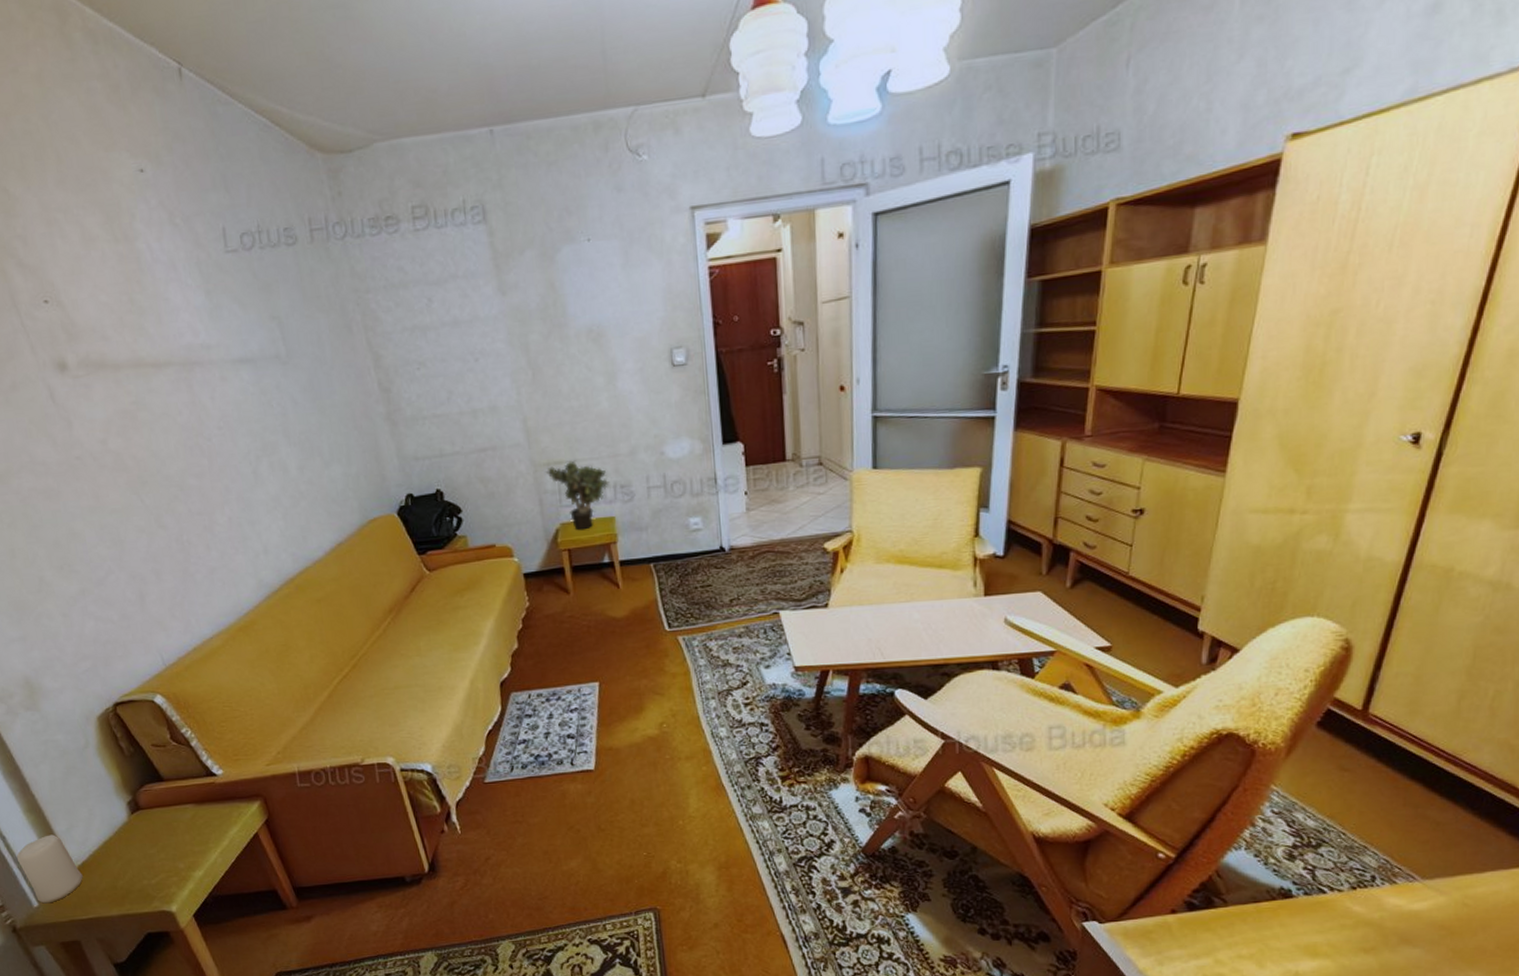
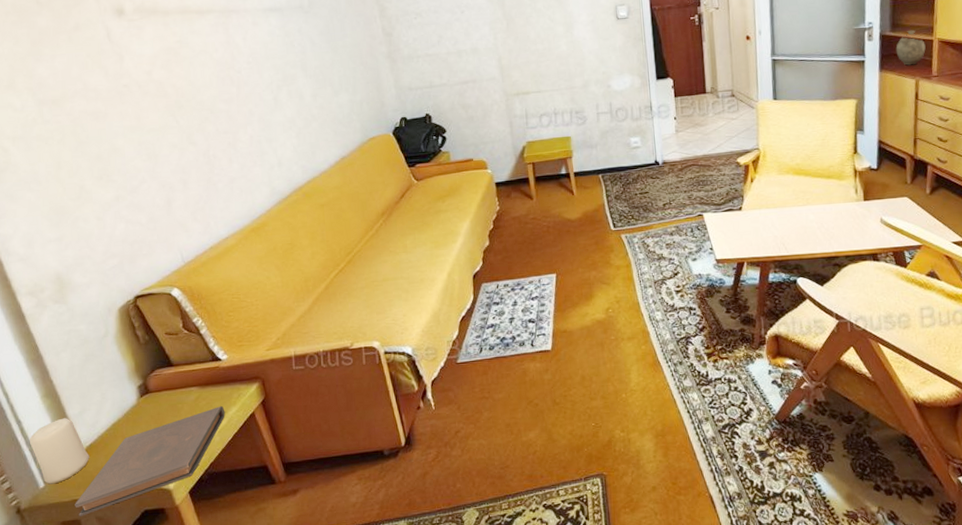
book: none [72,825,226,937] -> present [75,406,225,517]
potted plant: present [545,460,609,530] -> none [515,91,567,147]
decorative vase: none [1038,374,1078,422] -> present [896,30,926,65]

